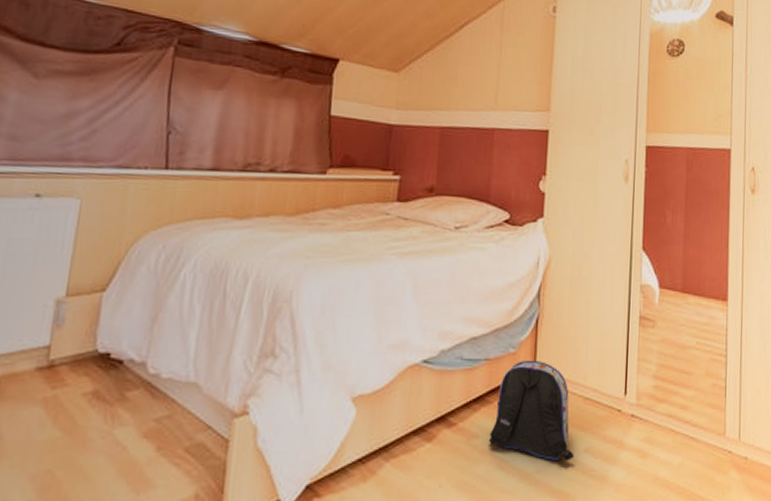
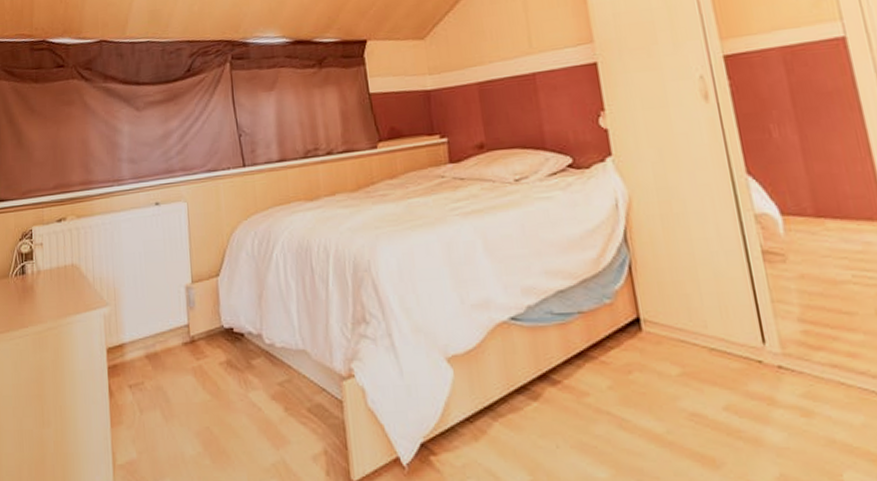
backpack: present [488,361,574,461] -> none [601,311,712,421]

